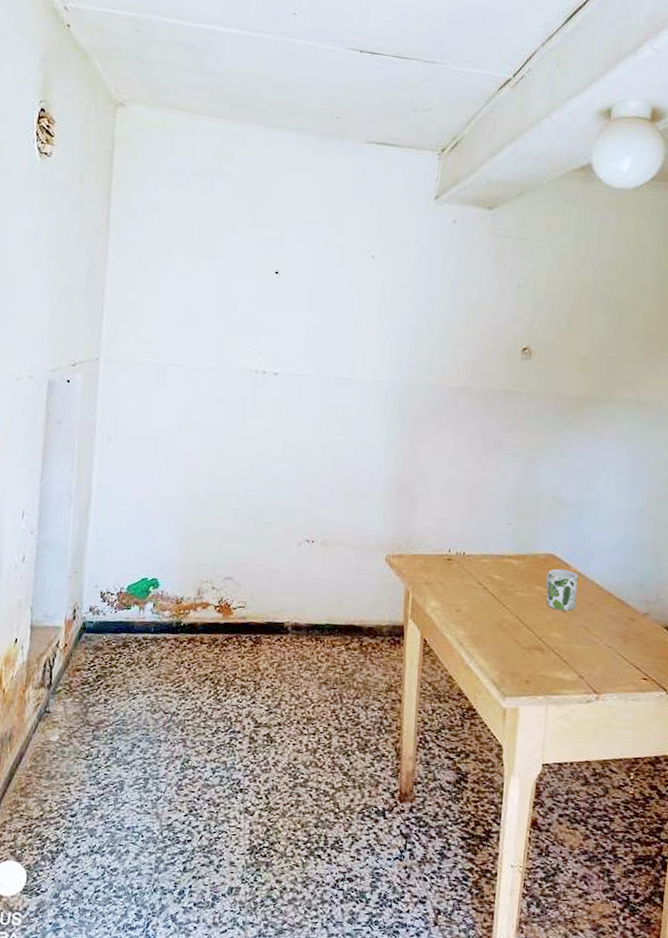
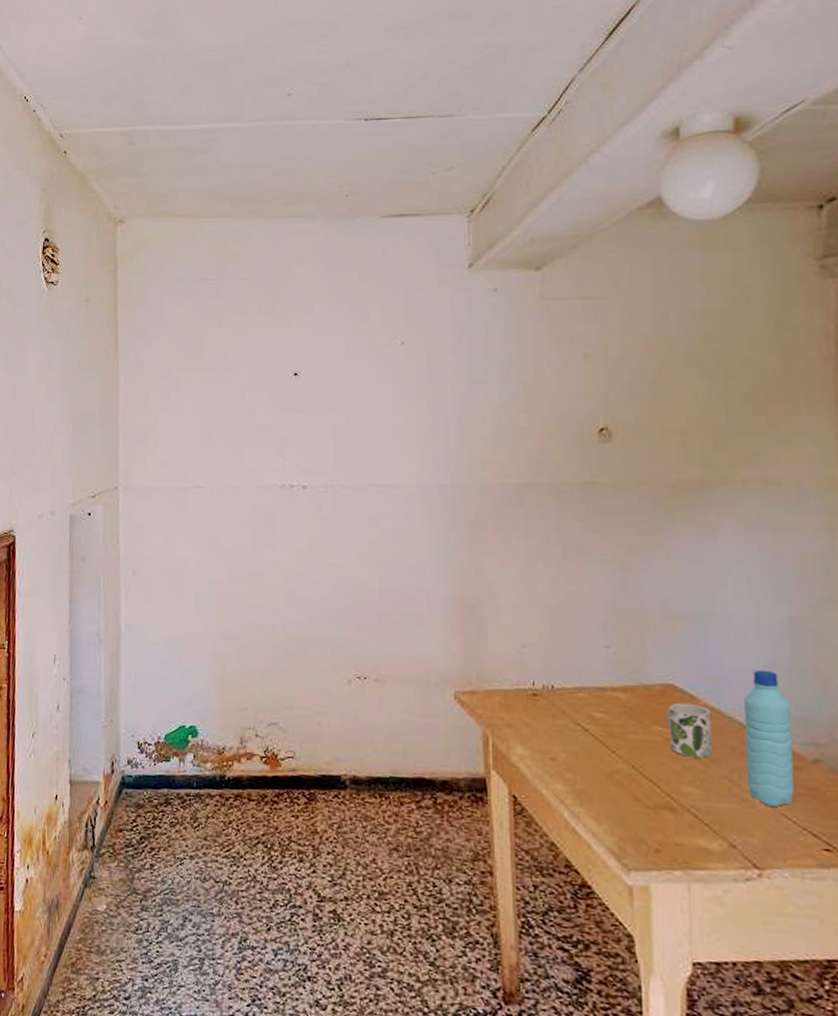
water bottle: none [596,545,634,647] -> present [743,669,794,806]

